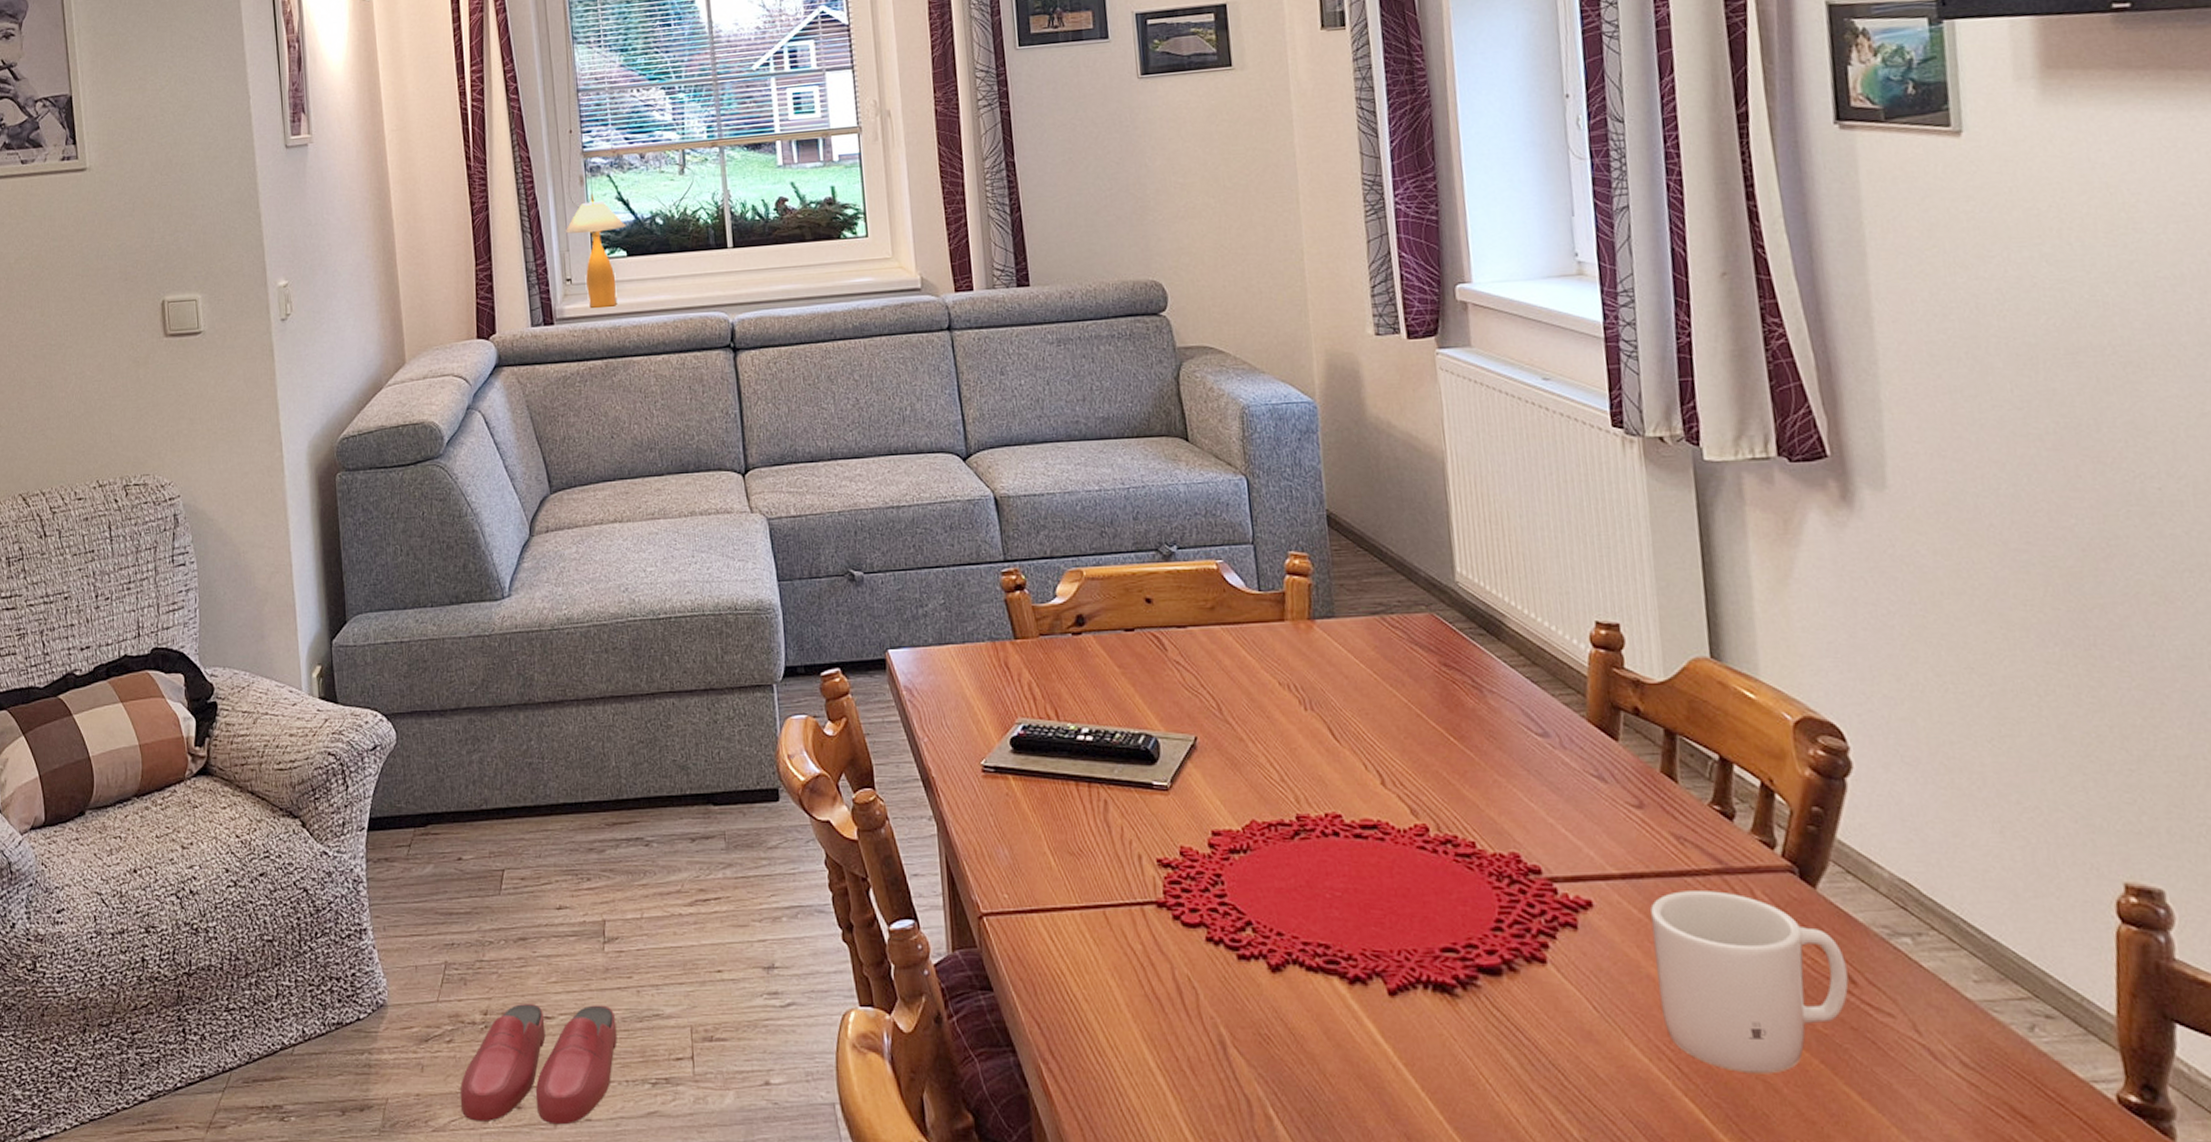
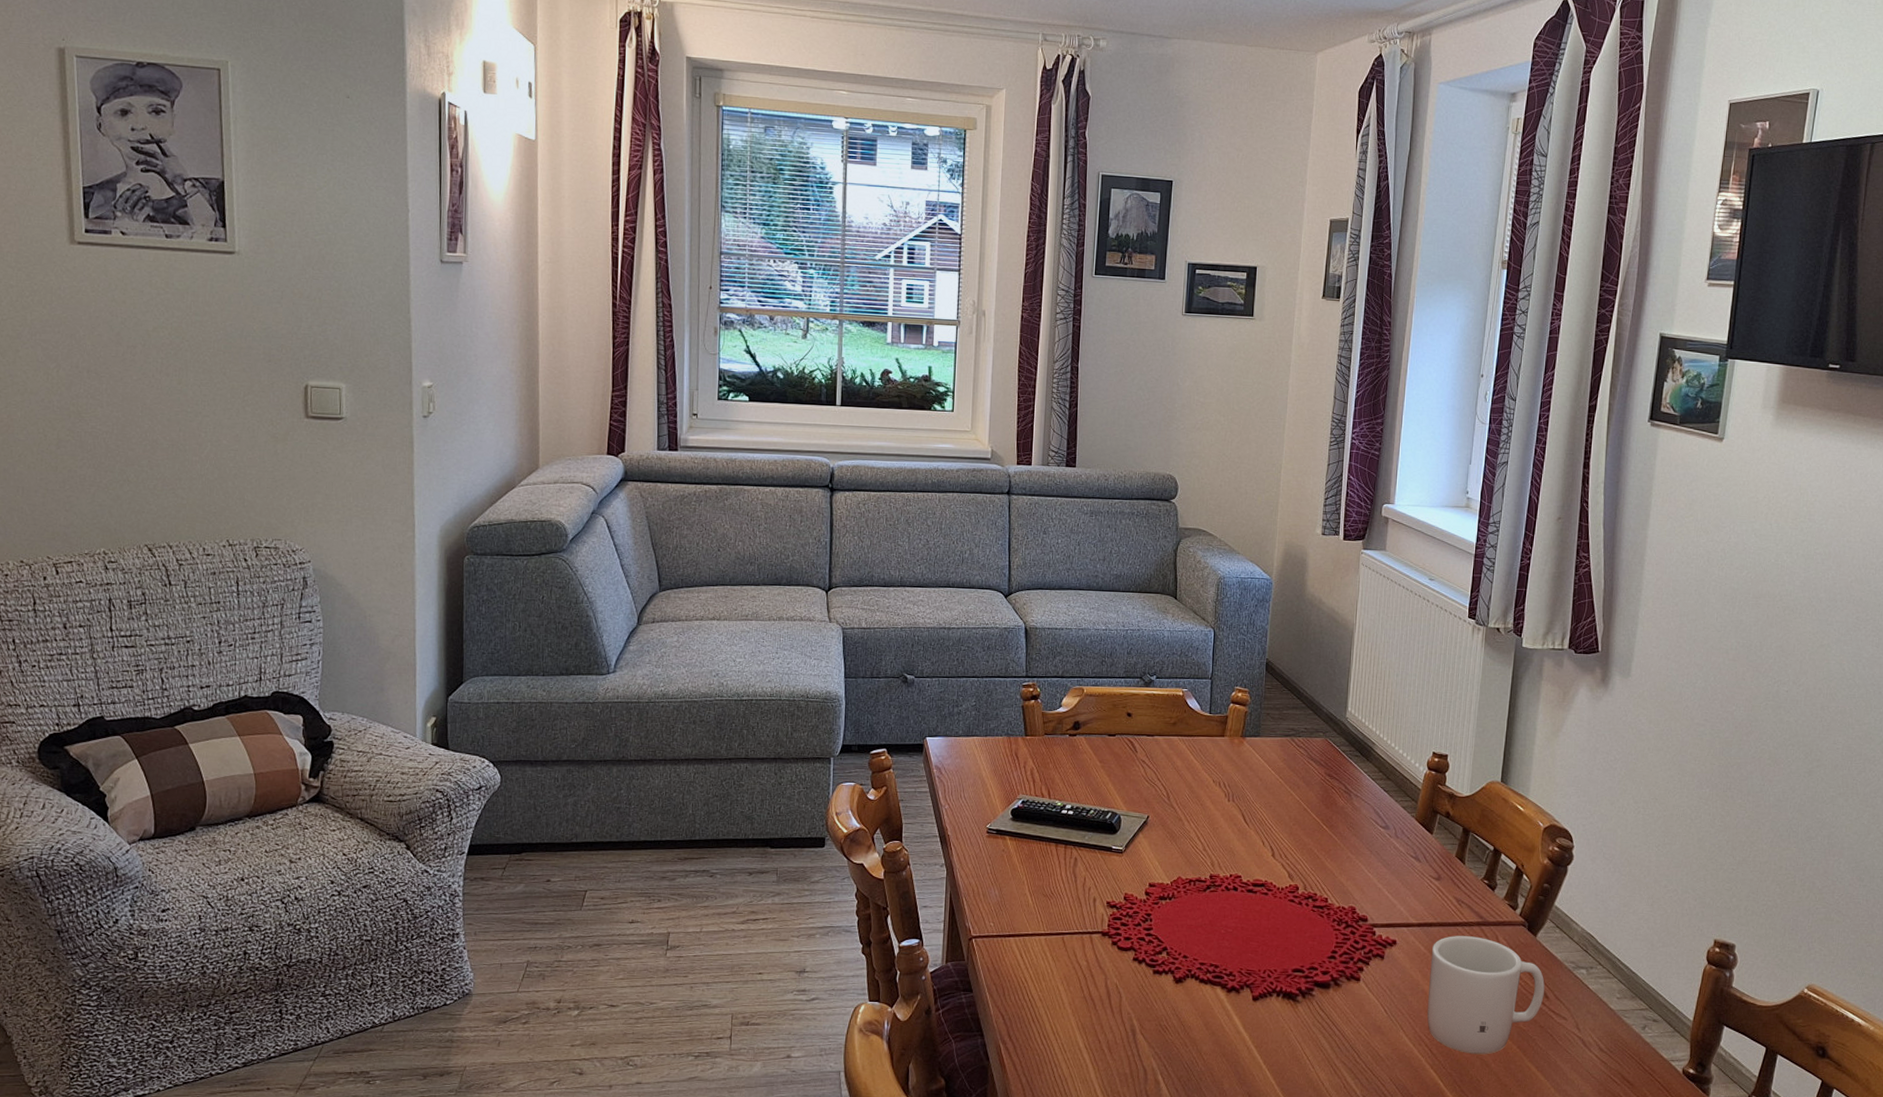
slippers: present [459,1004,617,1125] -> none [530,995,671,1087]
table lamp: present [564,193,626,309] -> none [696,343,751,443]

